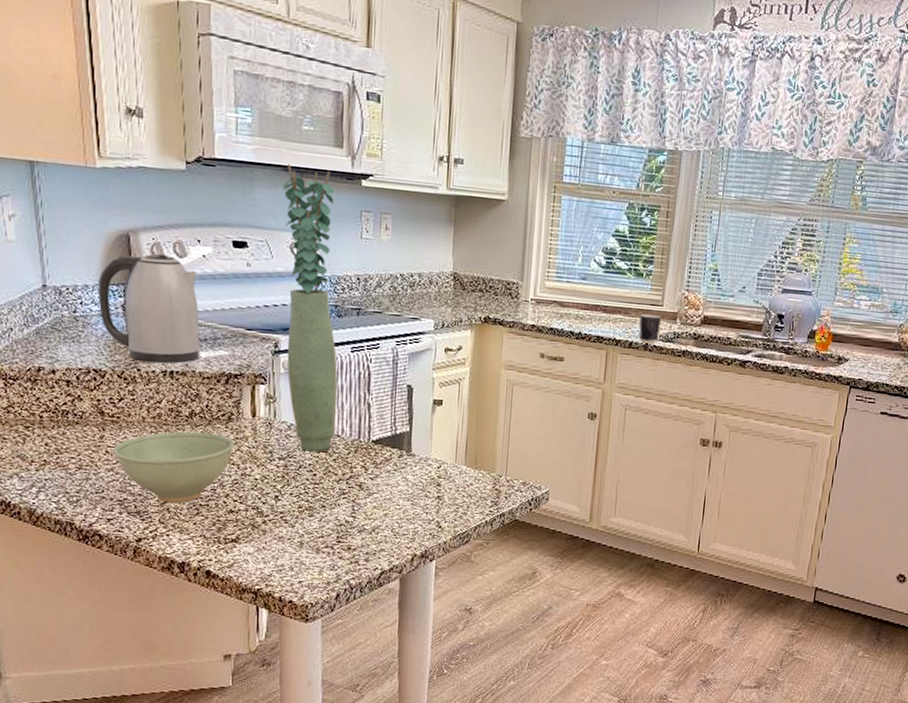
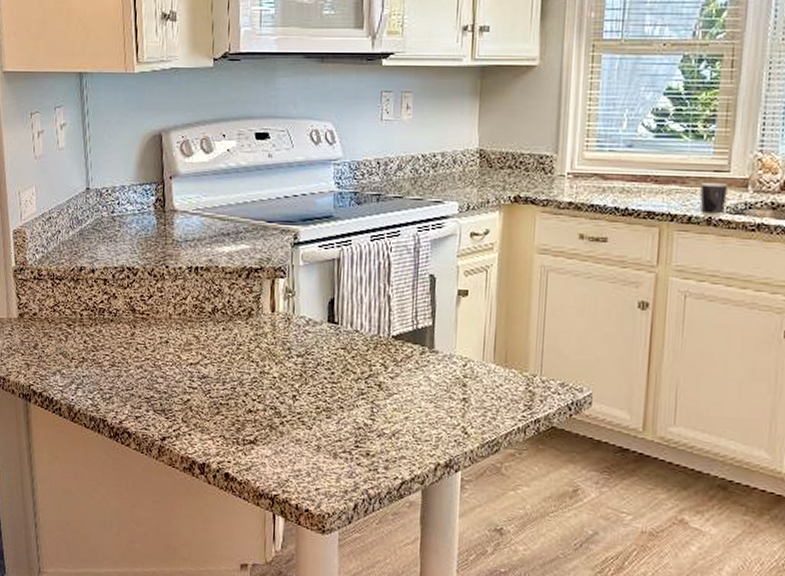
kettle: present [98,253,201,364] -> none [133,151,224,260]
bowl: present [112,431,234,504] -> none [142,327,253,402]
vase: present [282,164,338,452] -> none [303,51,357,349]

